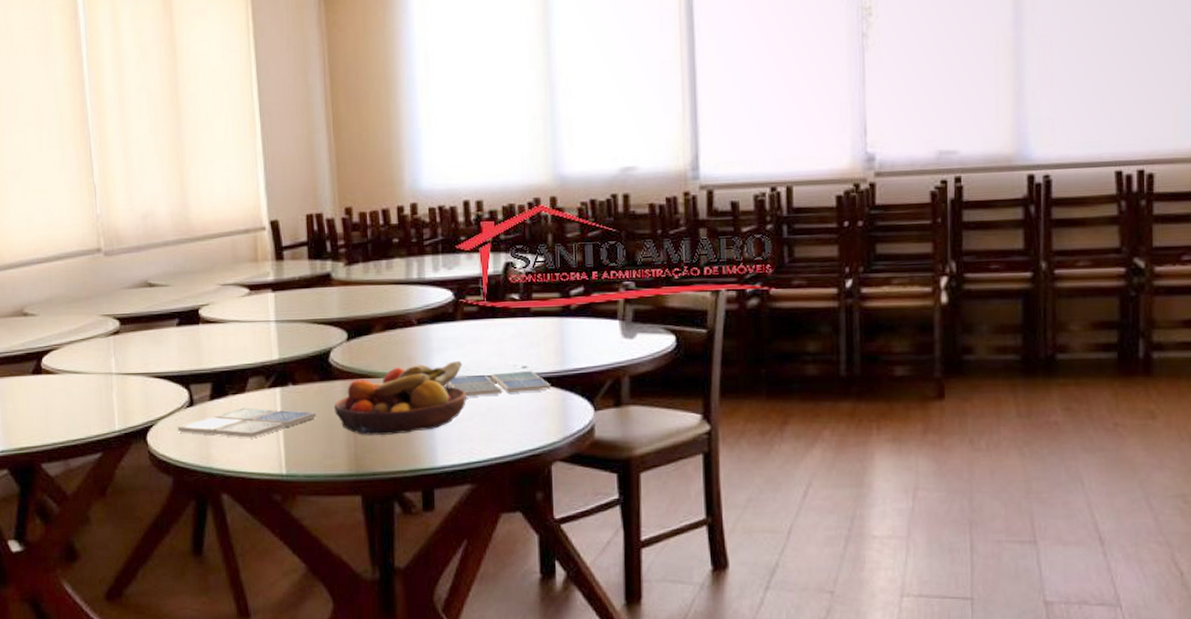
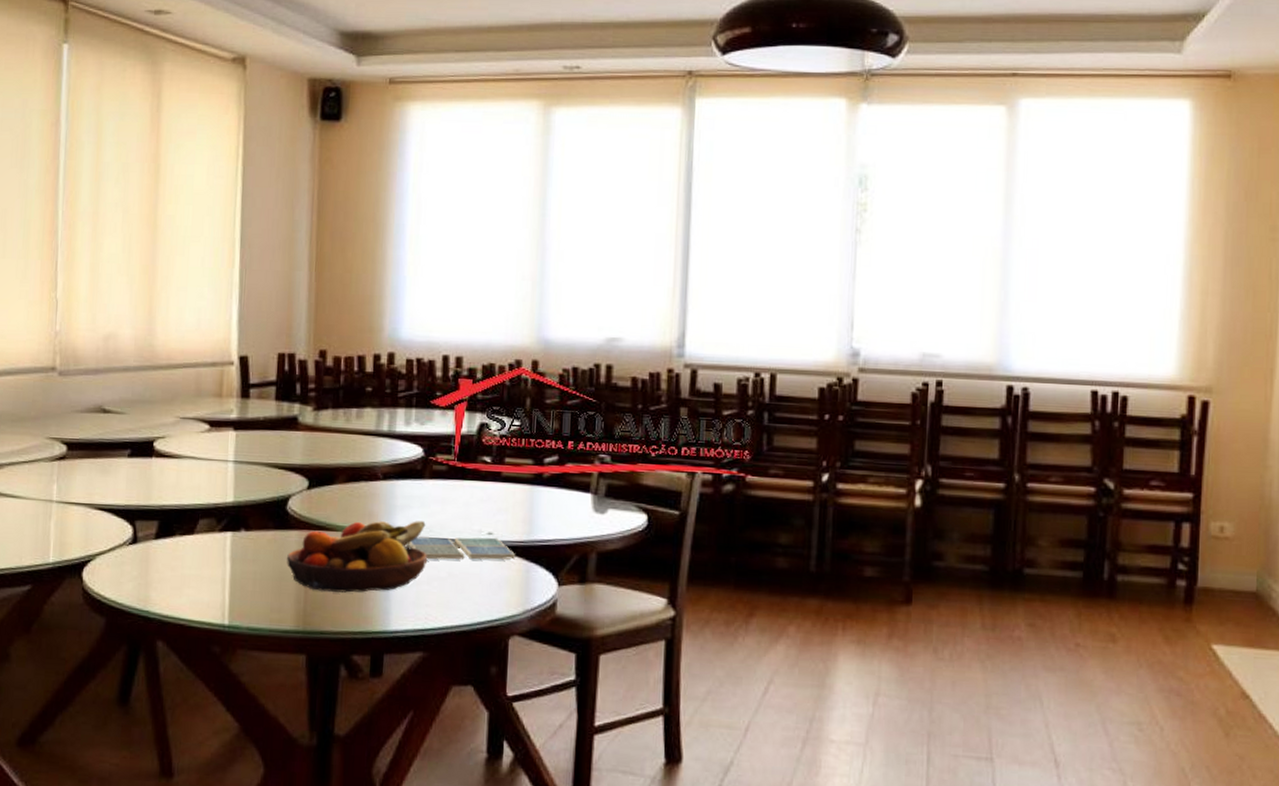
drink coaster: present [177,407,317,438] -> none [116,550,268,583]

